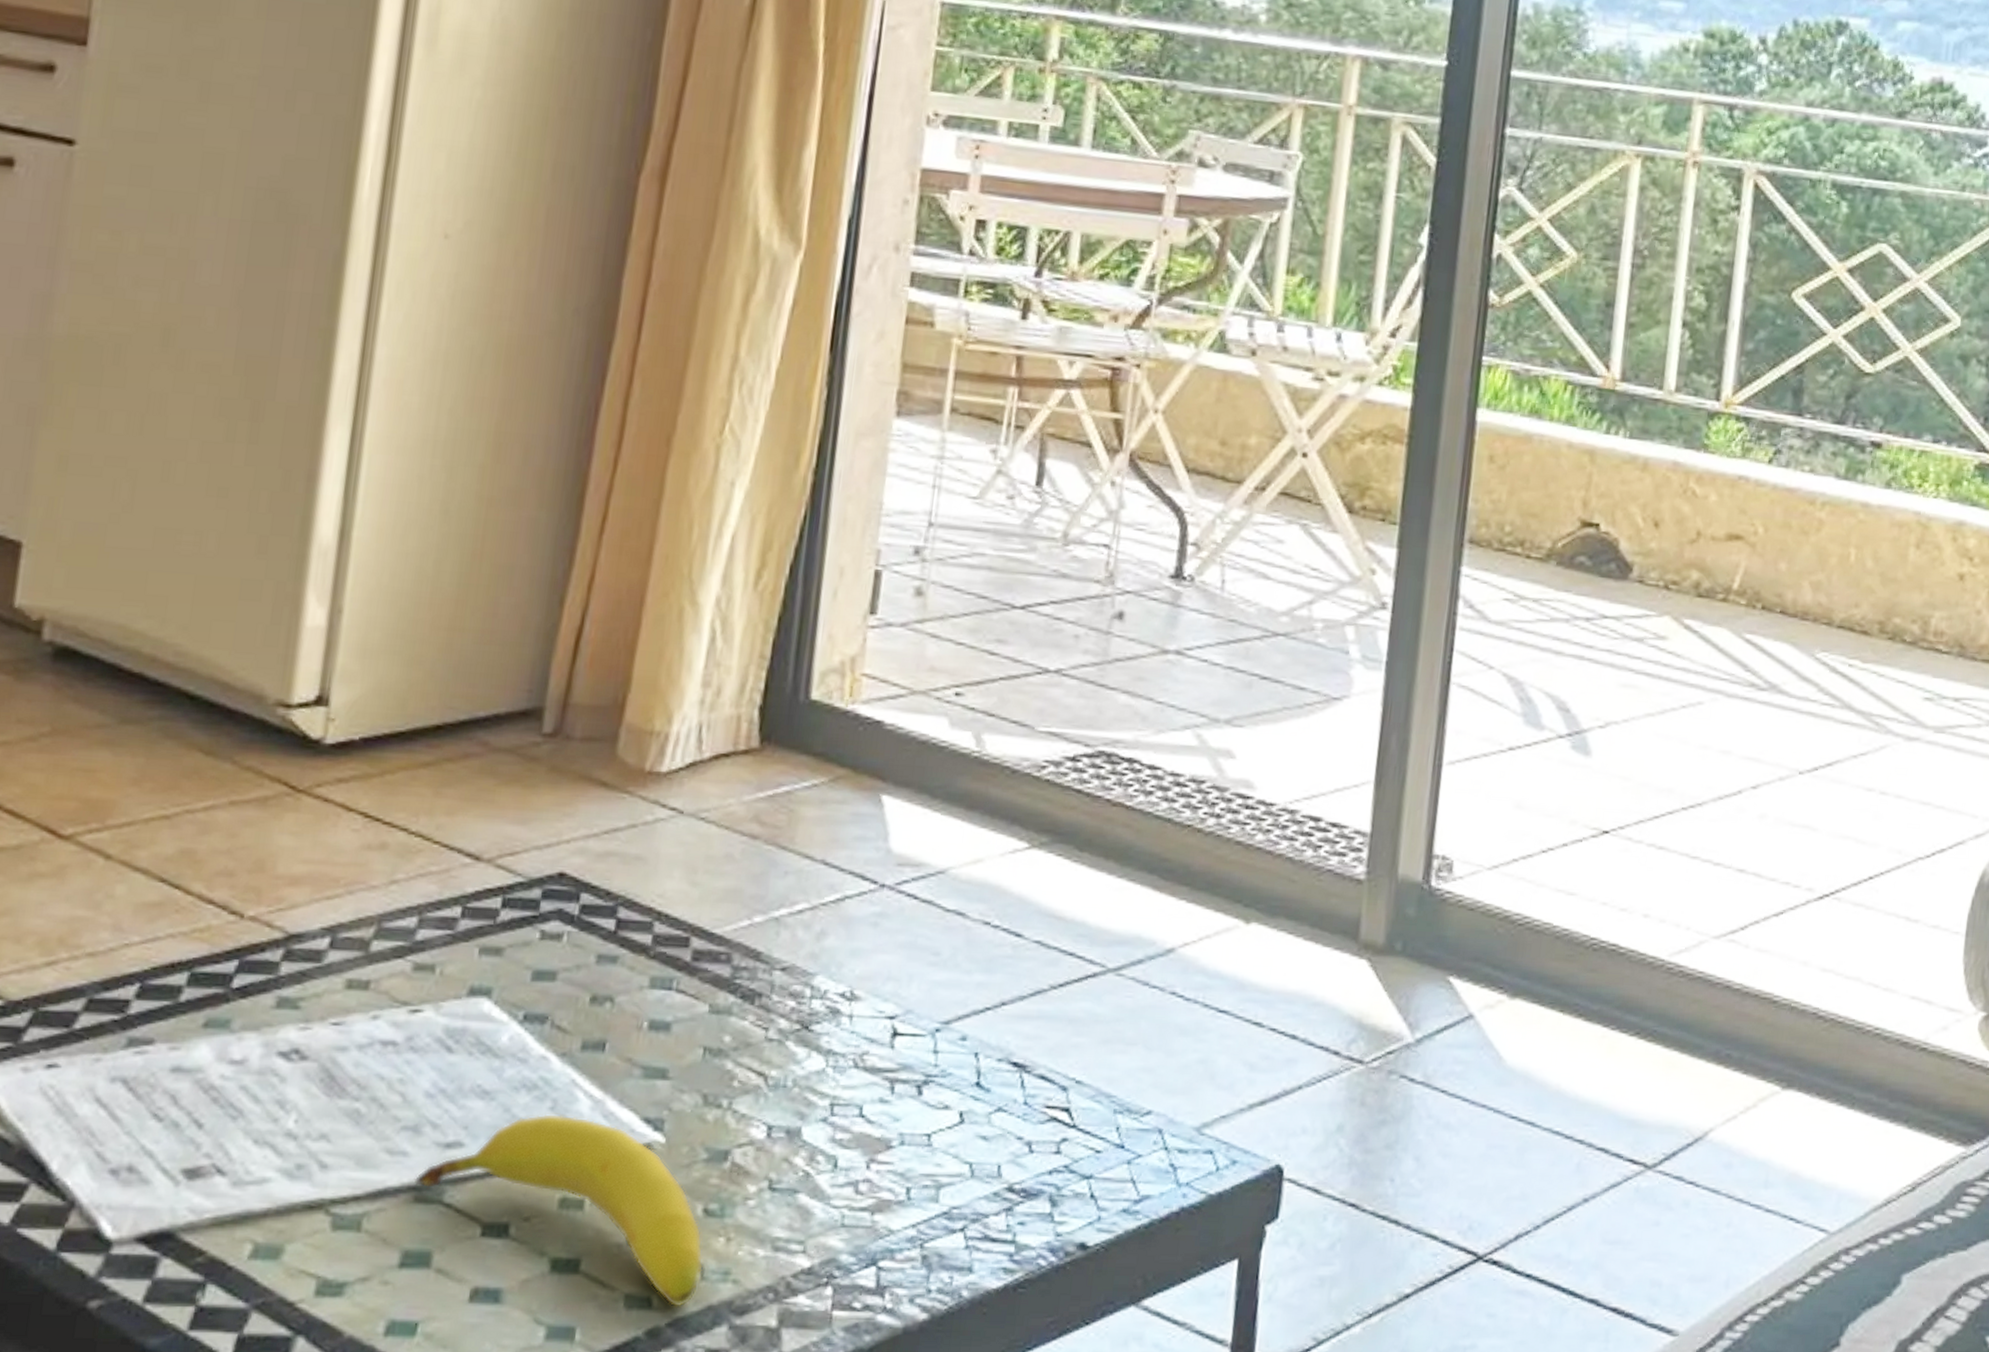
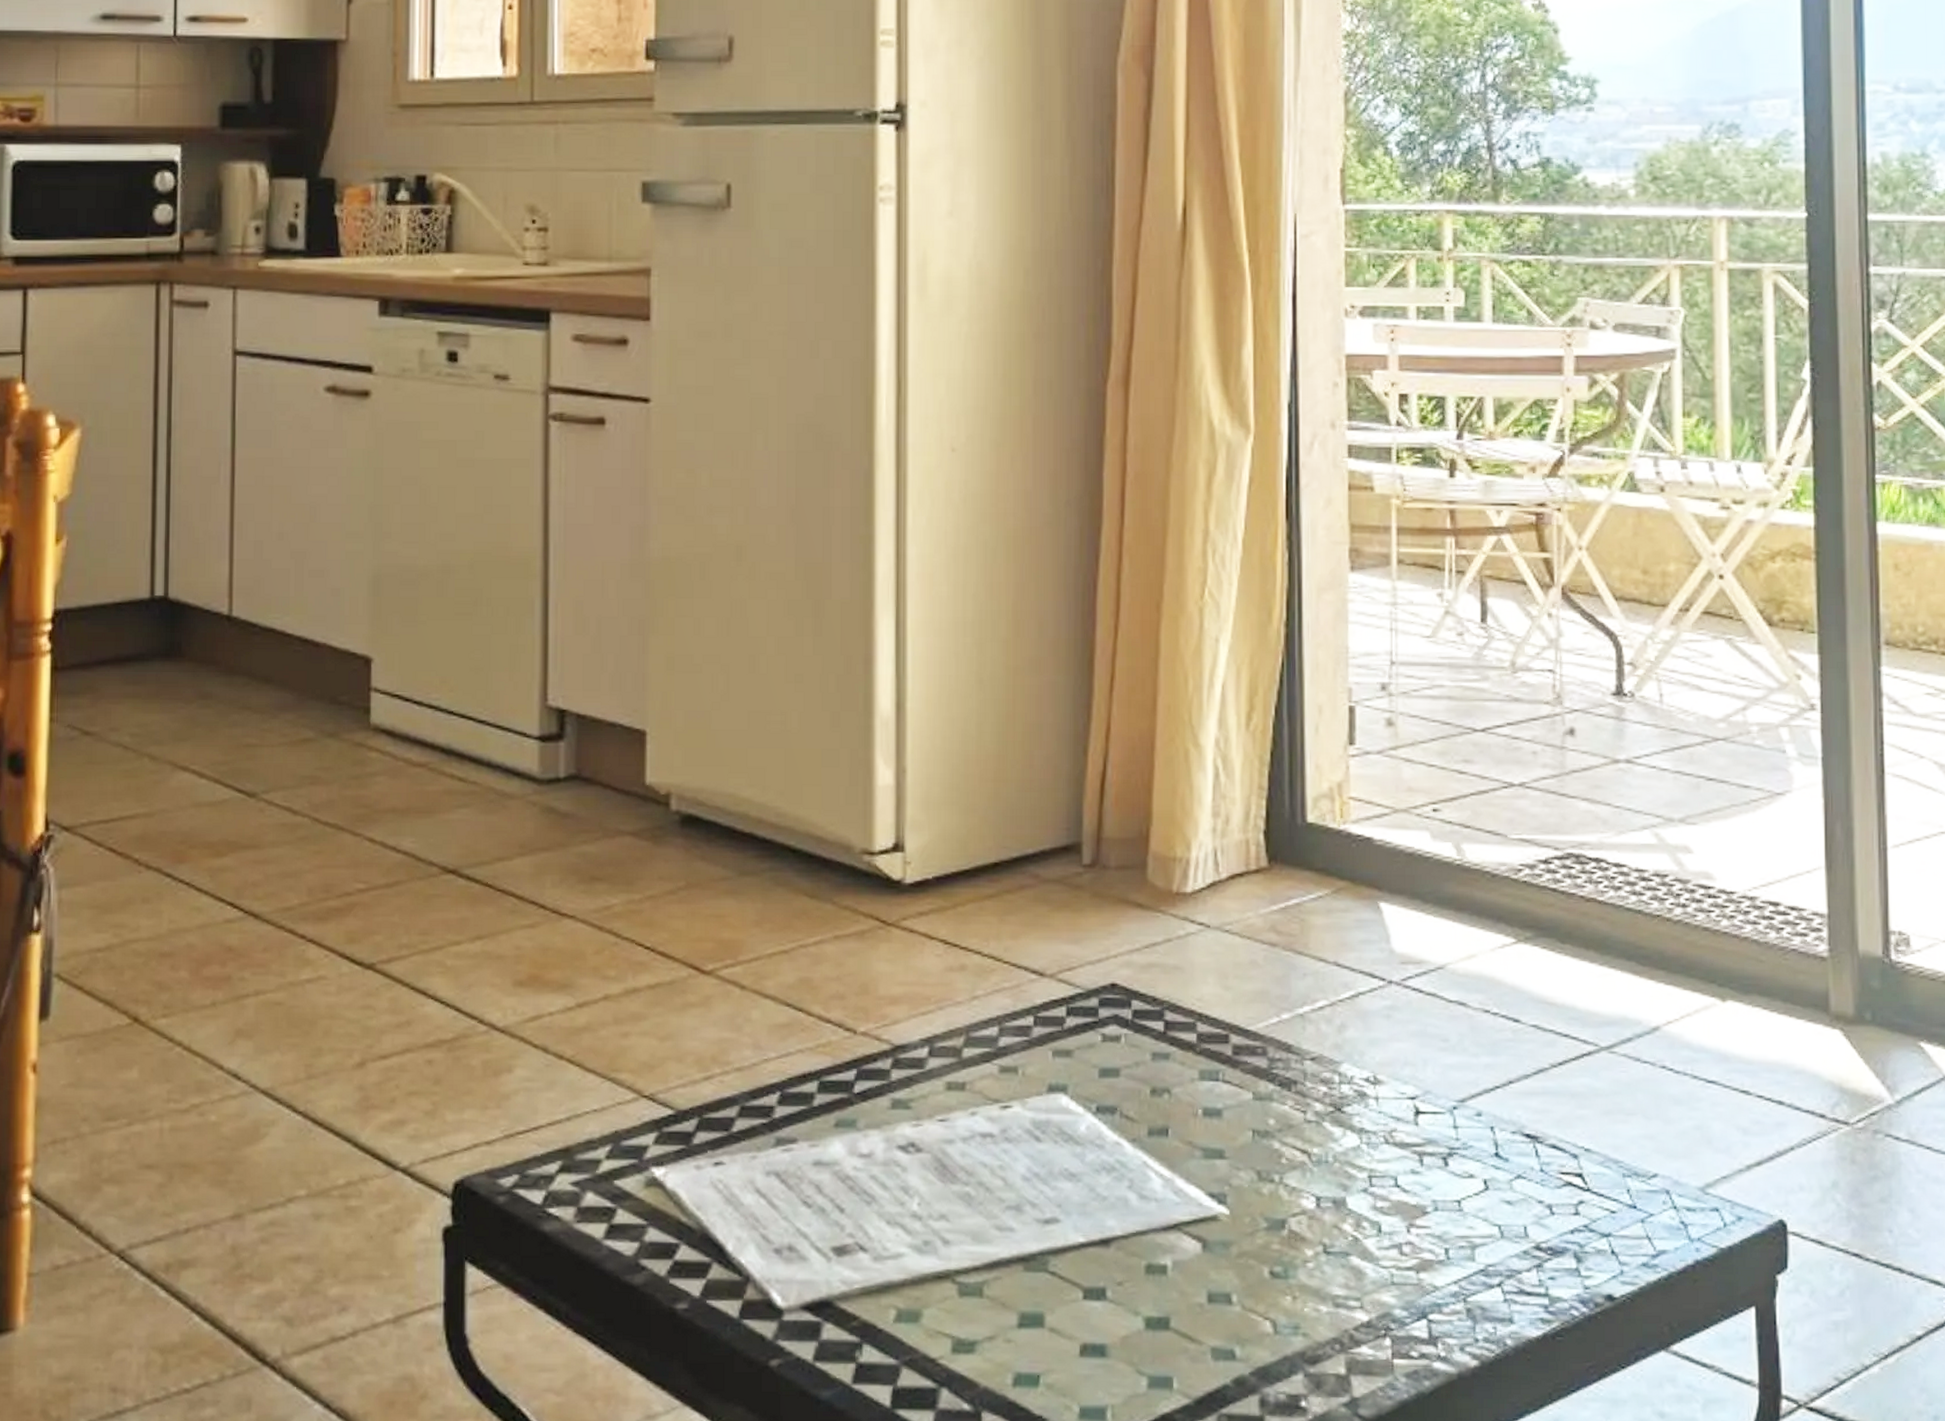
fruit: present [414,1113,704,1307] -> none [1021,1191,1275,1358]

